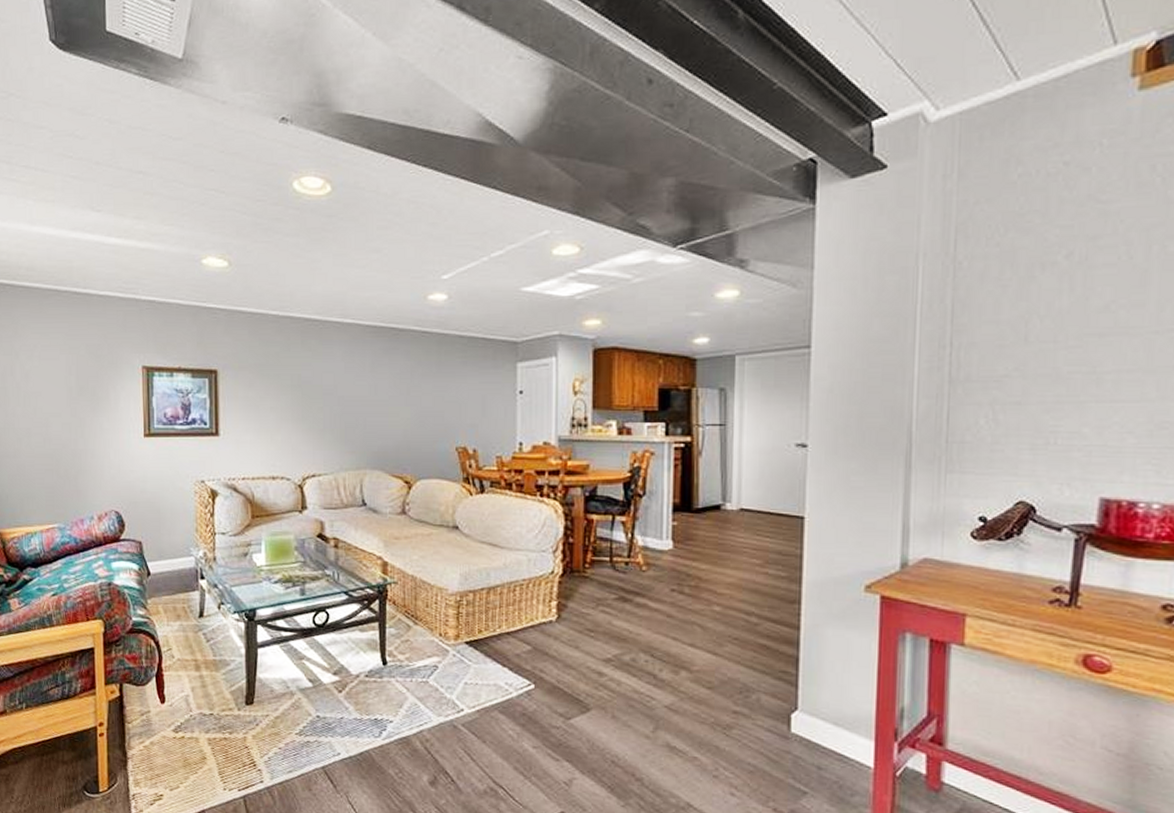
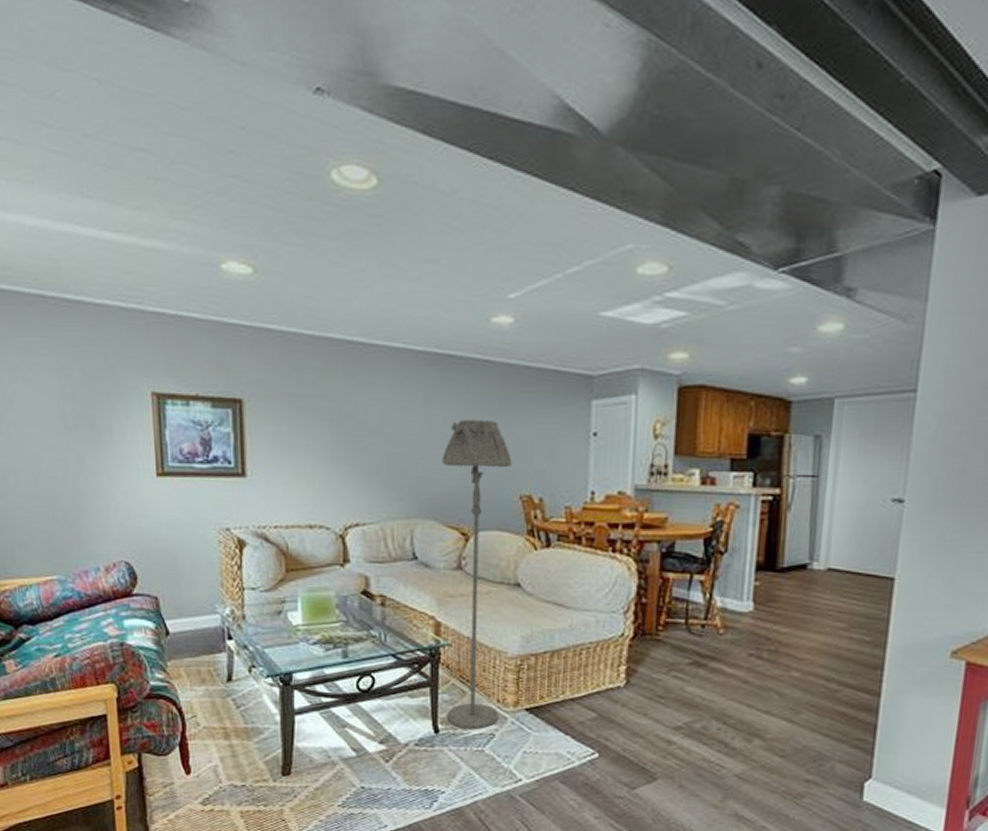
floor lamp: none [387,382,448,661] -> present [442,420,512,729]

